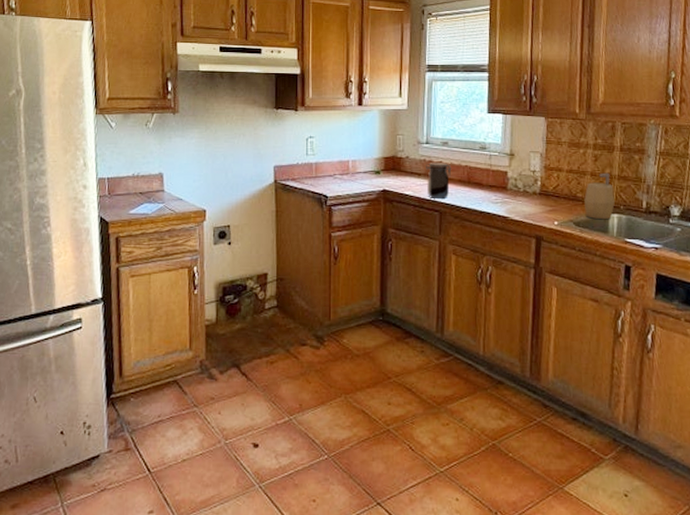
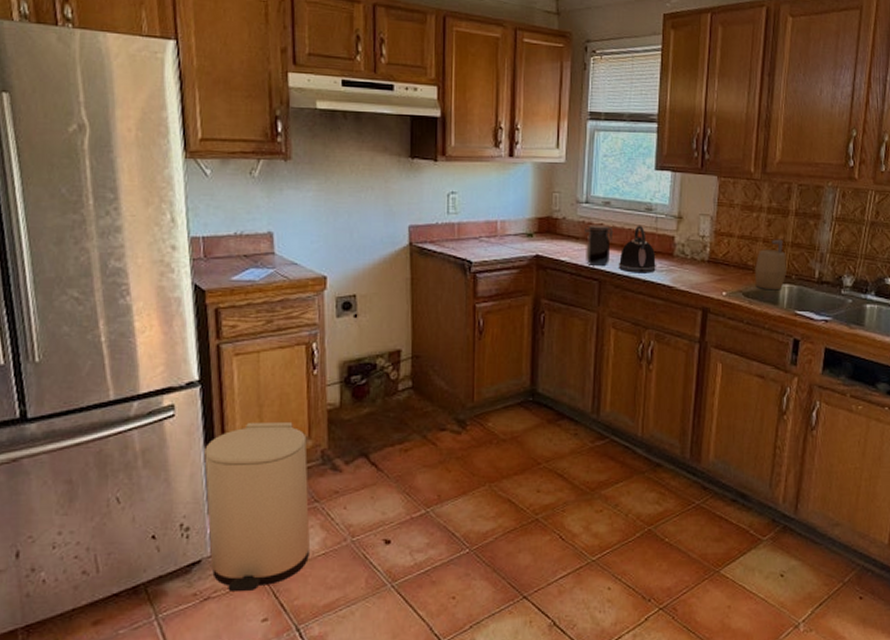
pedal bin: none [104,334,190,486] -> present [204,421,310,593]
kettle: none [457,162,491,205] -> present [619,225,656,273]

